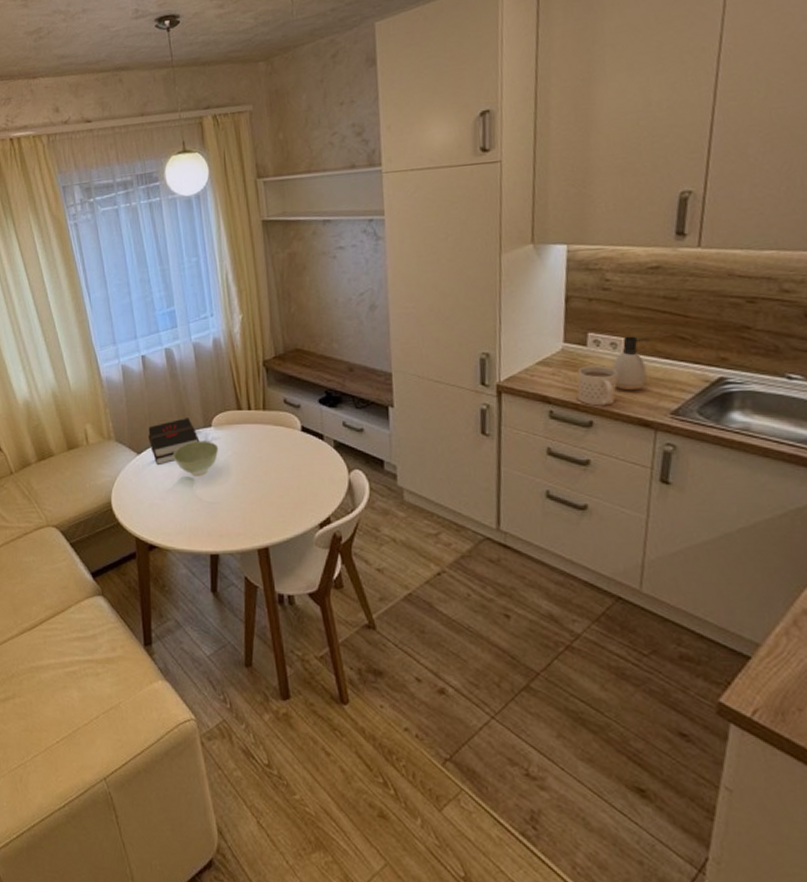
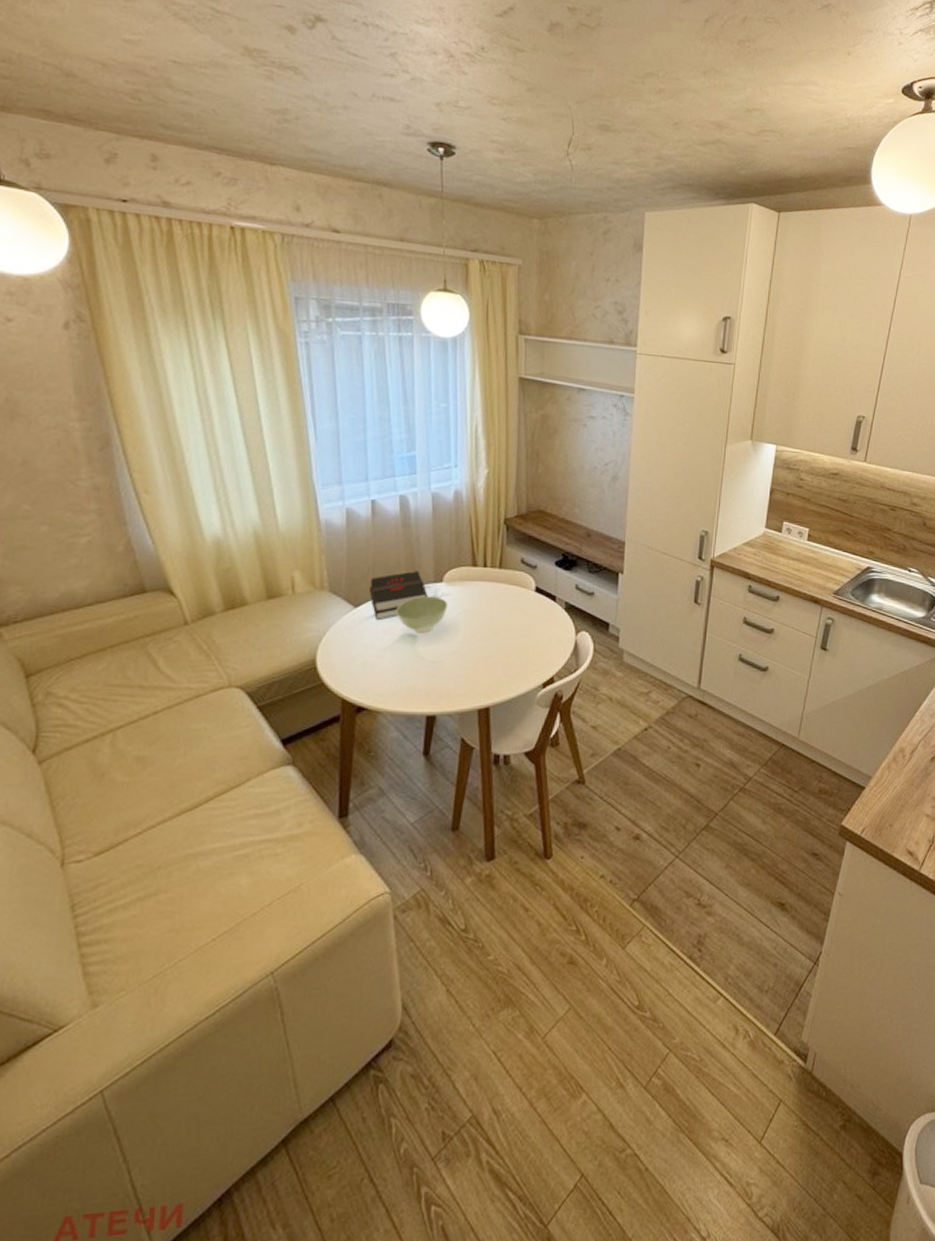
mug: present [576,365,618,406] -> none [770,549,801,584]
soap dispenser: present [610,336,651,391] -> none [796,527,826,573]

